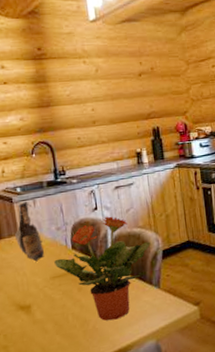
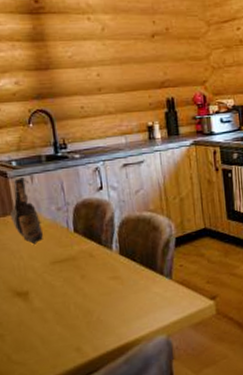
potted plant: present [54,216,151,321] -> none [54,197,163,313]

